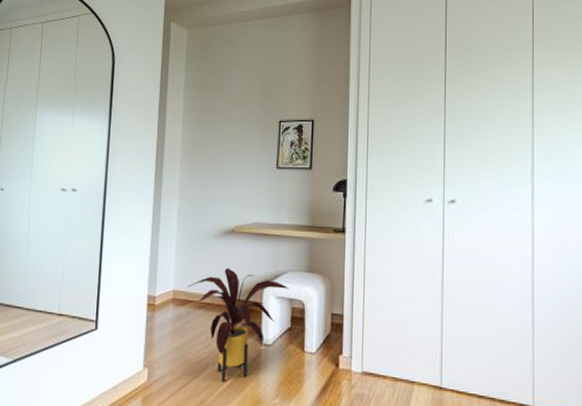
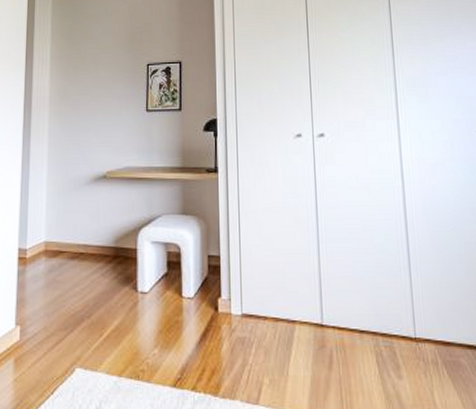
house plant: present [187,267,289,382] -> none [59,214,164,335]

